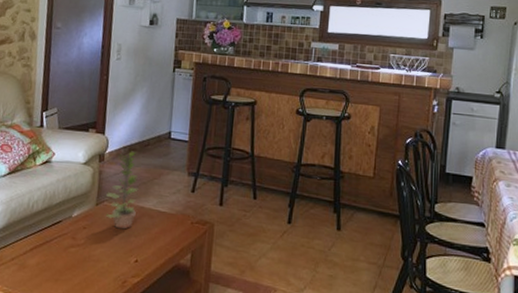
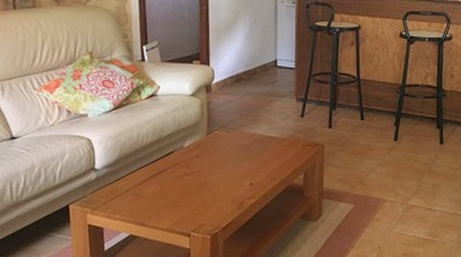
plant: present [105,151,139,230] -> none [217,80,248,156]

